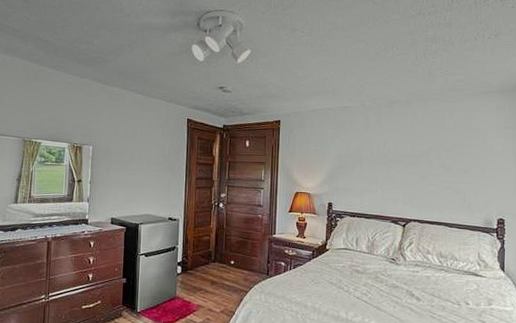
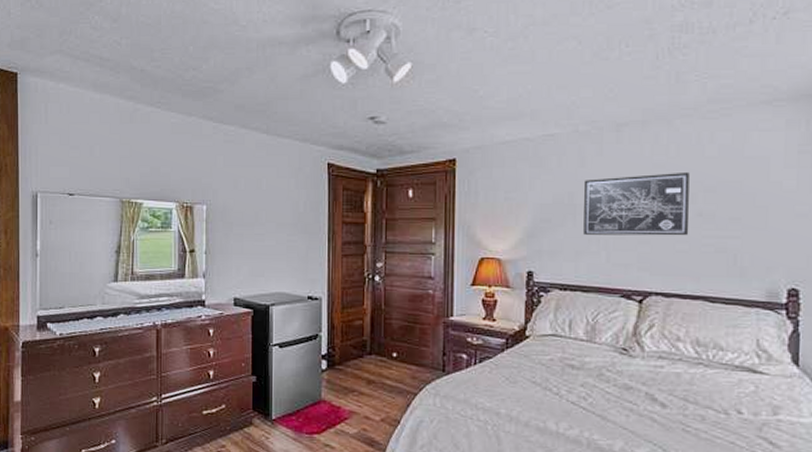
wall art: none [367,137,437,181] -> present [583,171,690,236]

